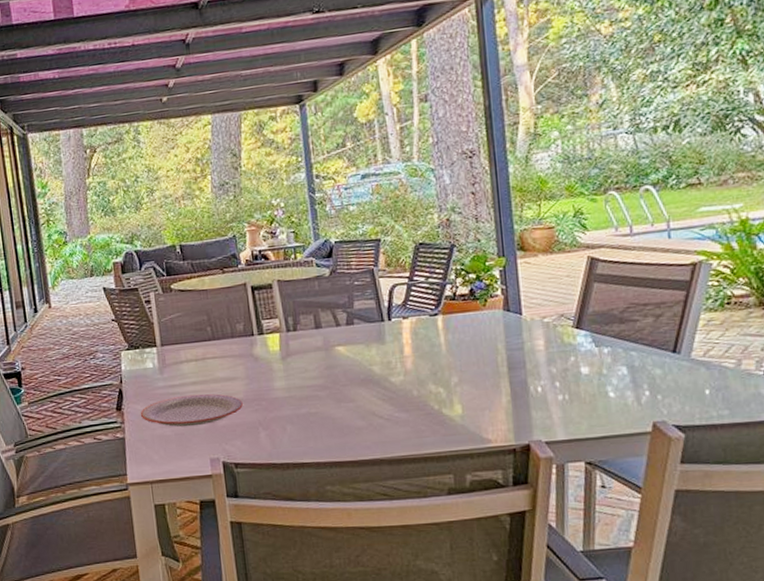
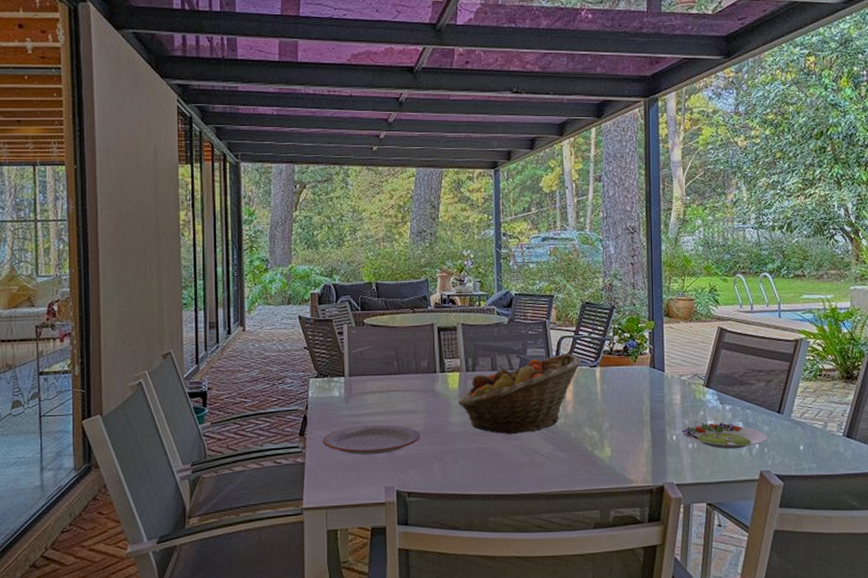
fruit basket: none [280,303,419,397] -> present [457,354,581,435]
salad plate: none [548,367,661,399] -> present [681,422,767,449]

